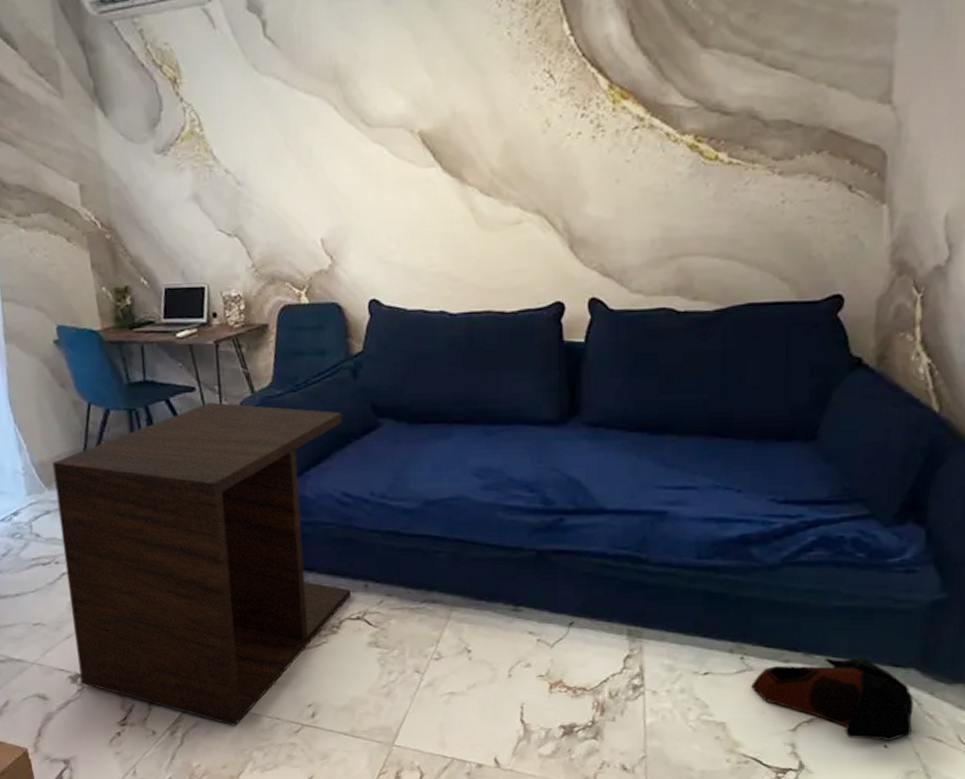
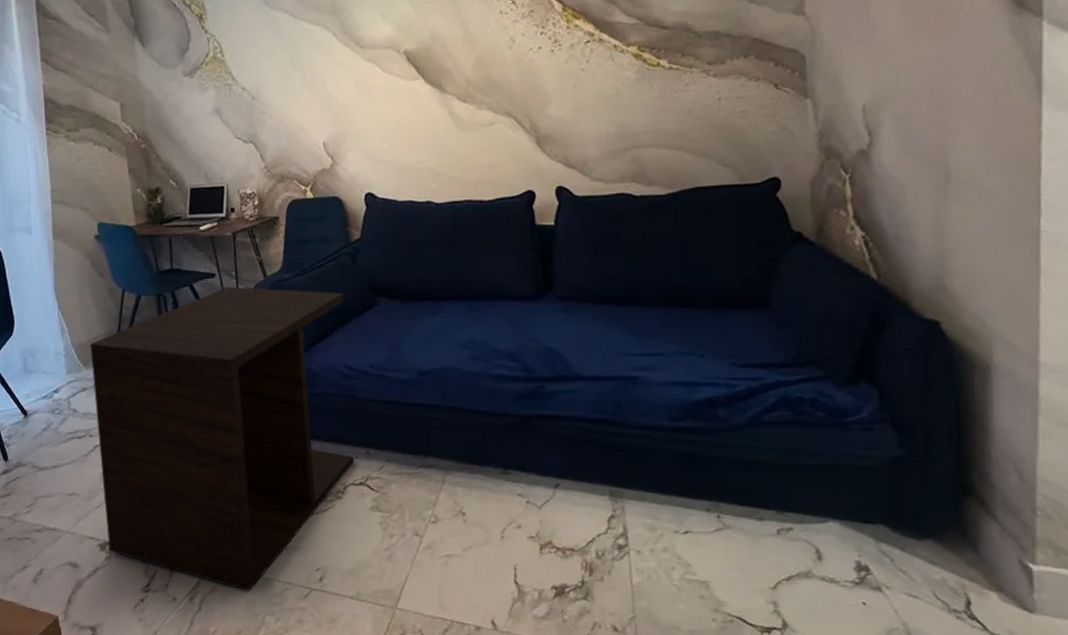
bag: present [751,657,914,741] -> none [729,514,888,598]

